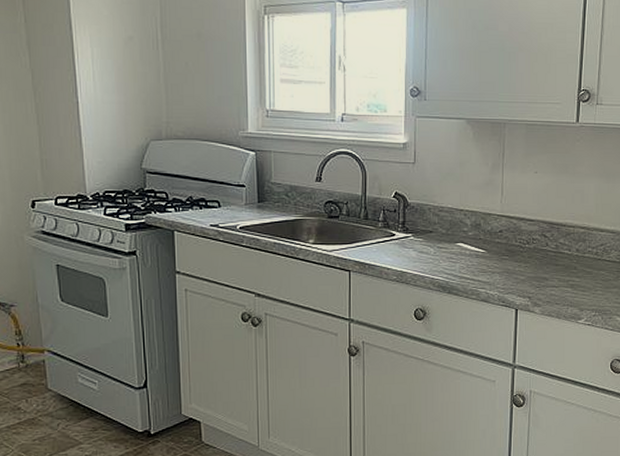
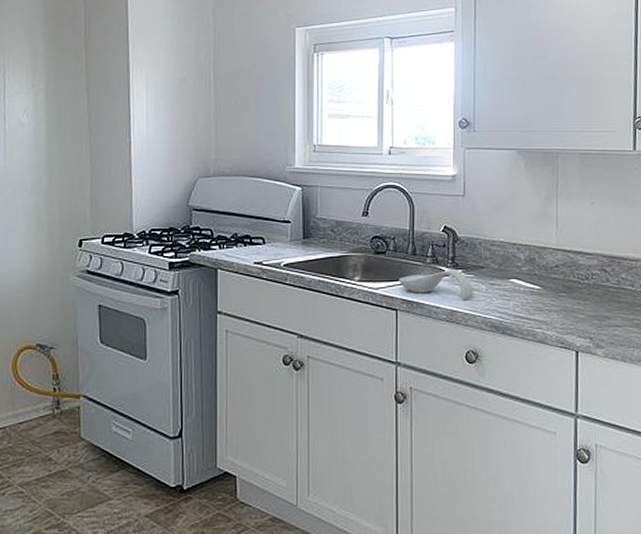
spoon rest: none [351,234,423,261] -> present [398,270,474,299]

